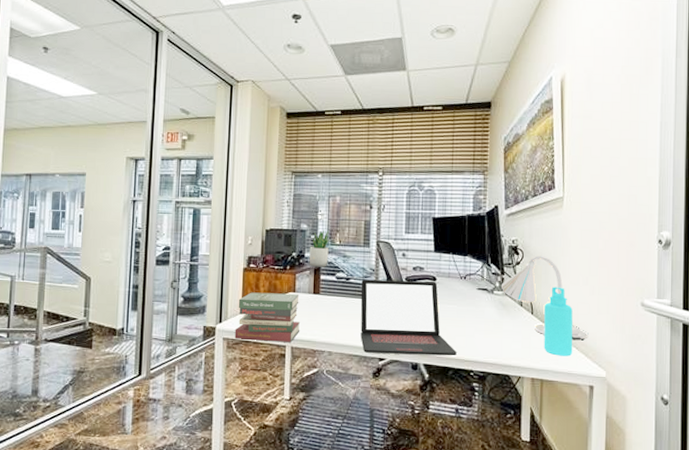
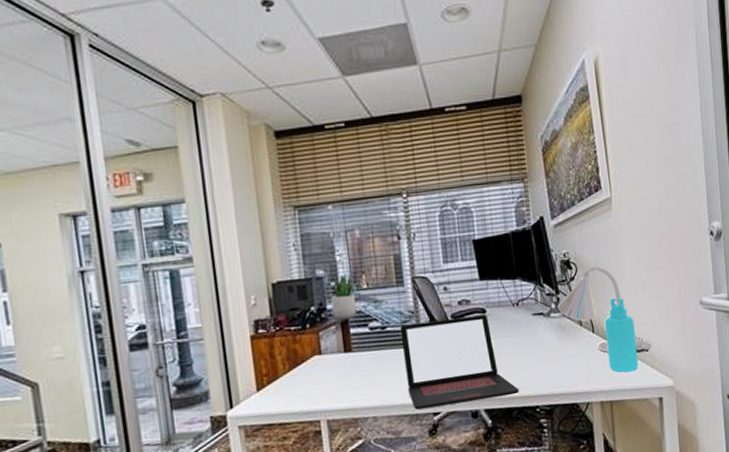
books: present [234,292,300,343] -> none [250,356,335,425]

